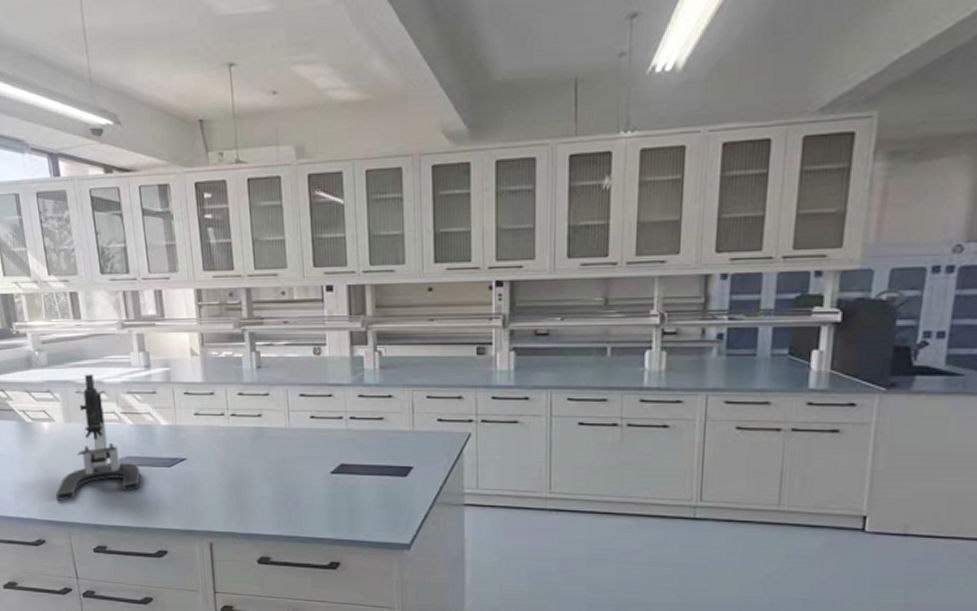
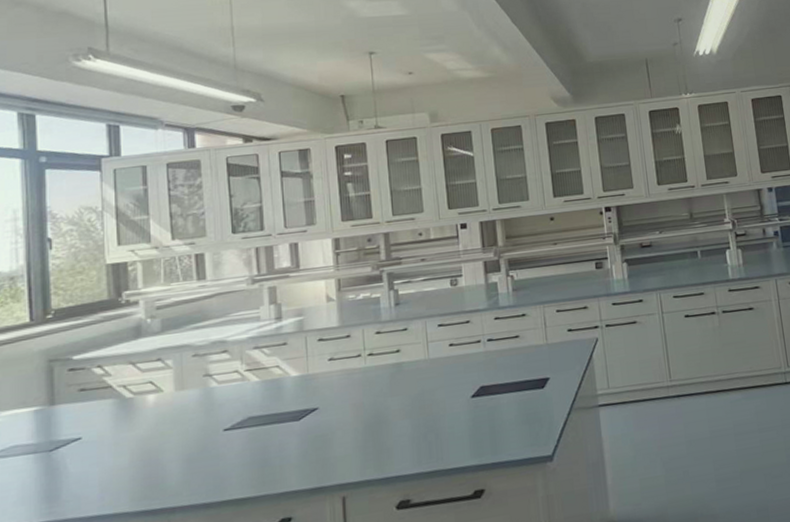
microscope: present [56,374,141,500] -> none [156,334,264,484]

